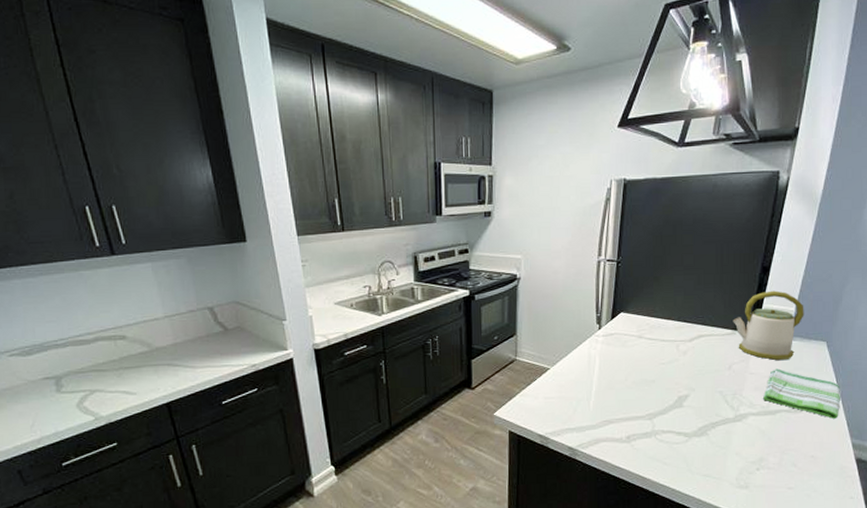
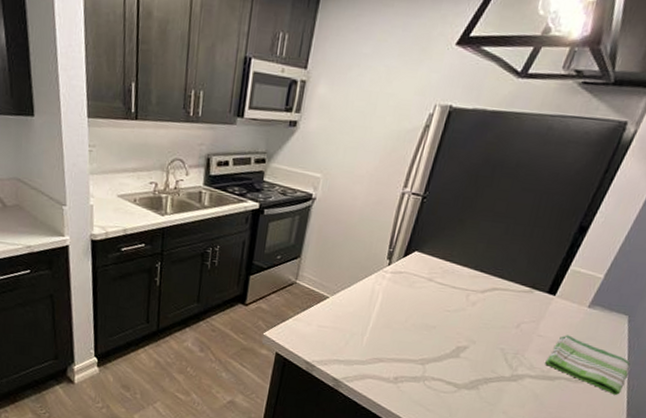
kettle: present [733,290,804,360] -> none [532,253,615,328]

